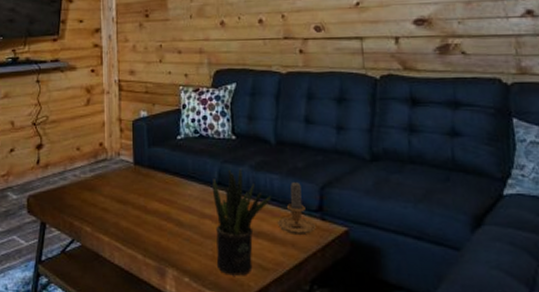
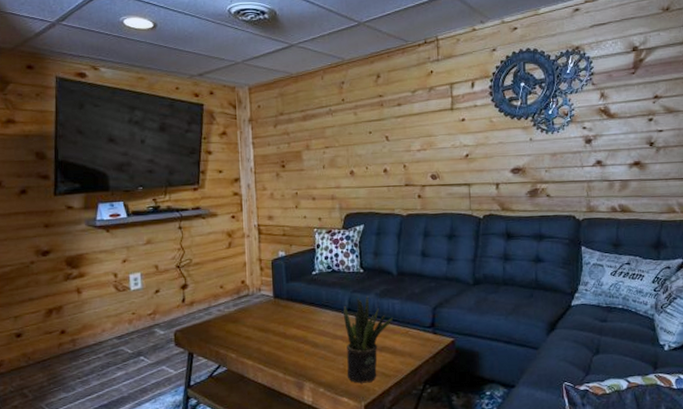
candle: present [277,181,316,236] -> none [397,304,429,348]

